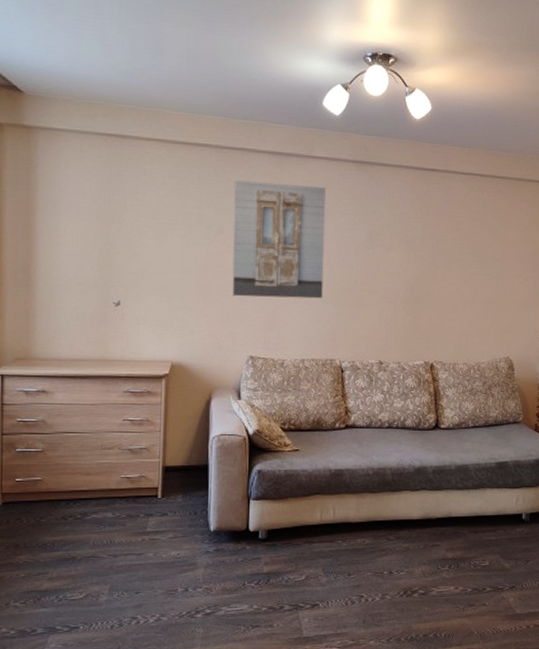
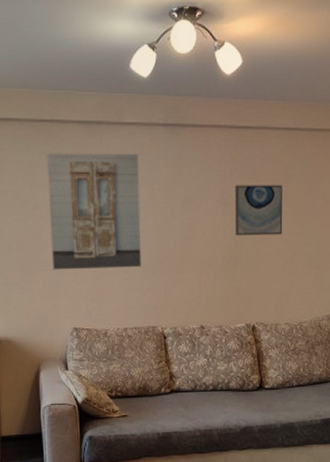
wall art: none [417,224,465,276] -> present [234,185,283,236]

